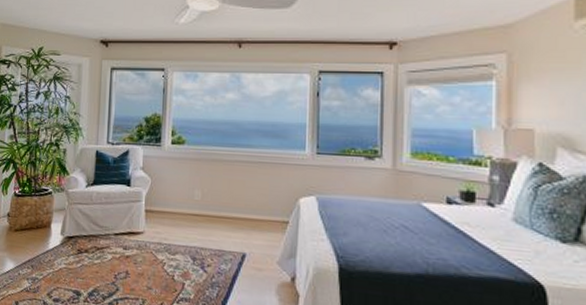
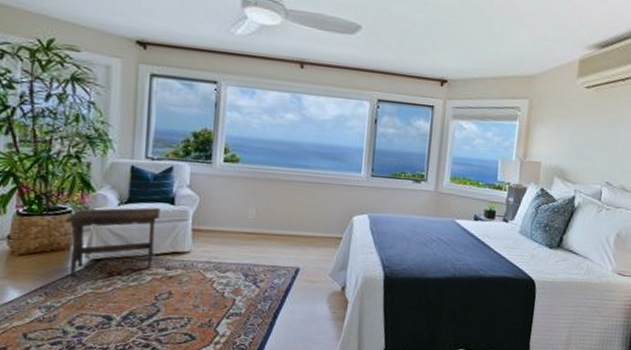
footstool: none [47,189,119,252] -> present [65,207,161,277]

